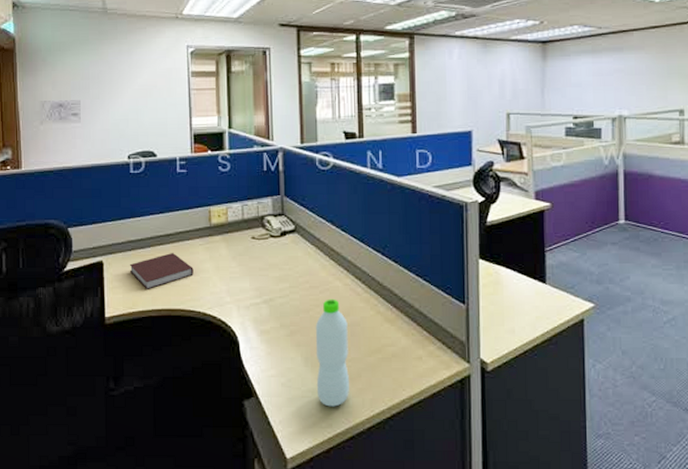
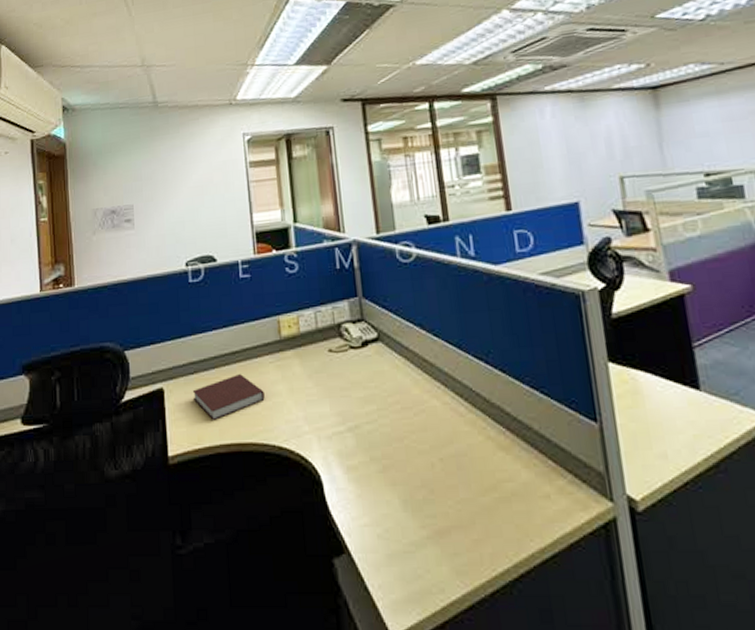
water bottle: present [315,299,349,407] -> none [412,422,463,565]

